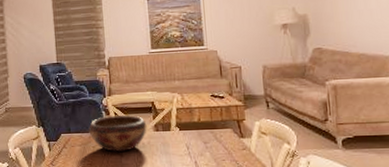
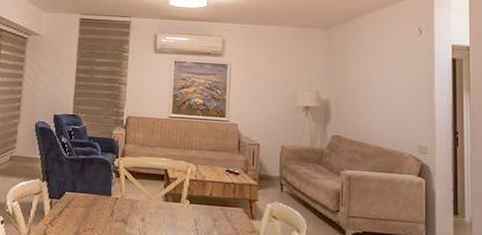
decorative bowl: present [89,115,147,153] -> none [95,178,157,220]

